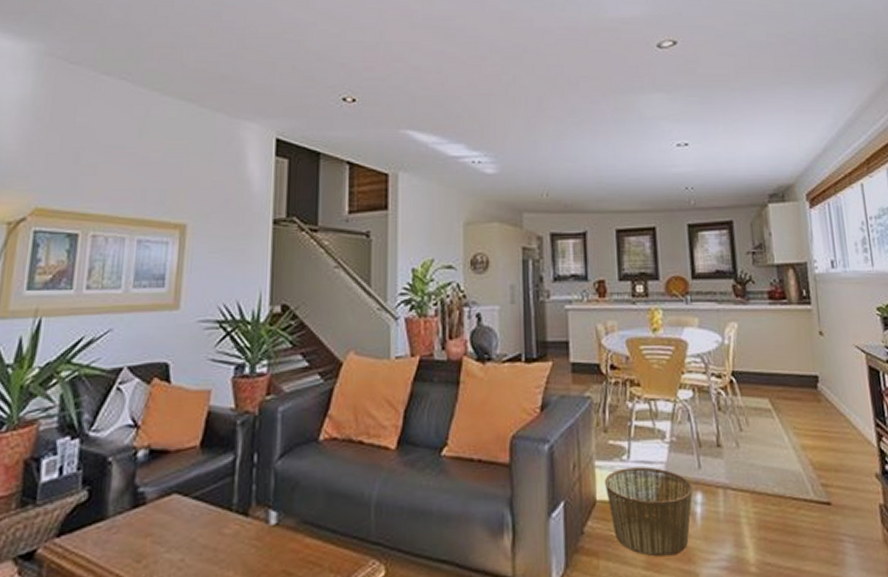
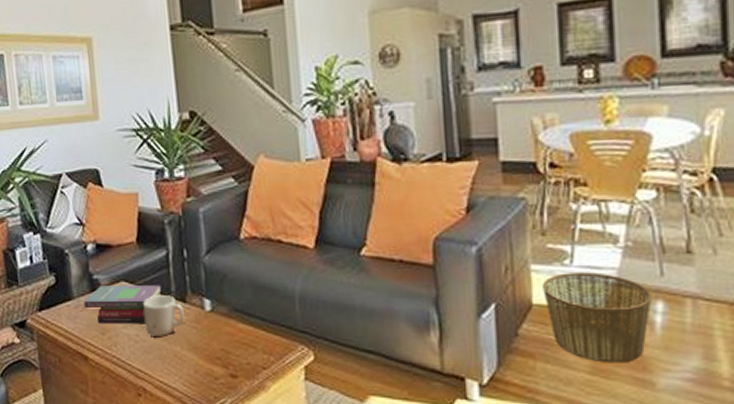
books: none [120,496,221,548] -> present [84,285,162,325]
mug: none [192,508,245,560] -> present [143,295,185,336]

